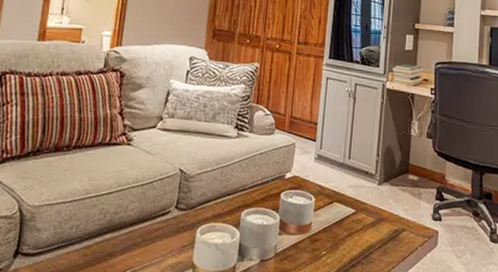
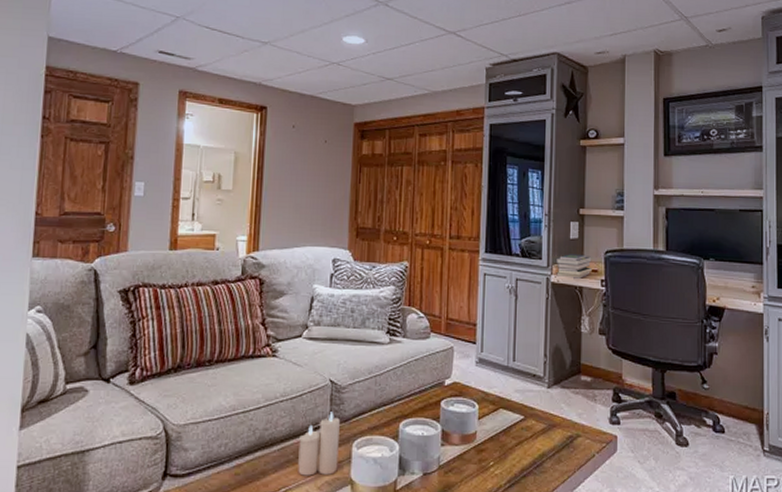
candle: none [143,199,186,259] -> present [298,412,340,476]

